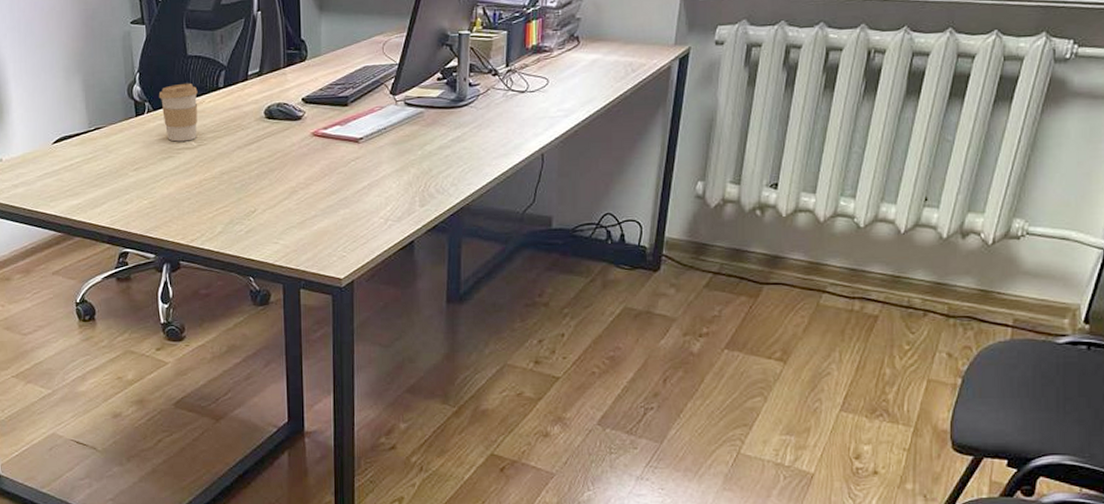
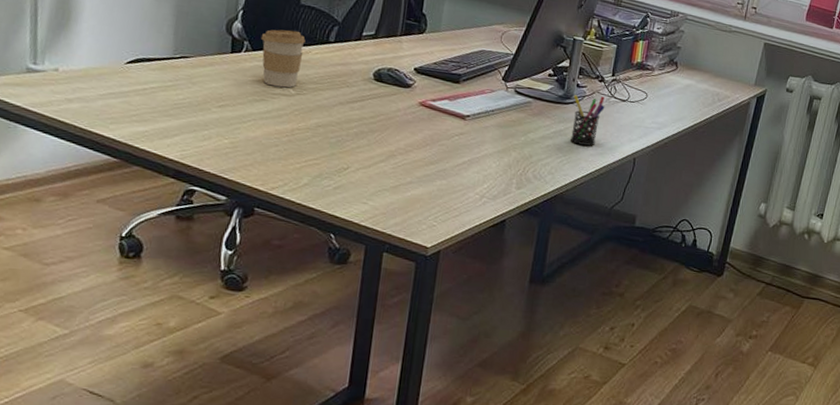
pen holder: none [466,91,503,149] -> present [571,95,605,146]

